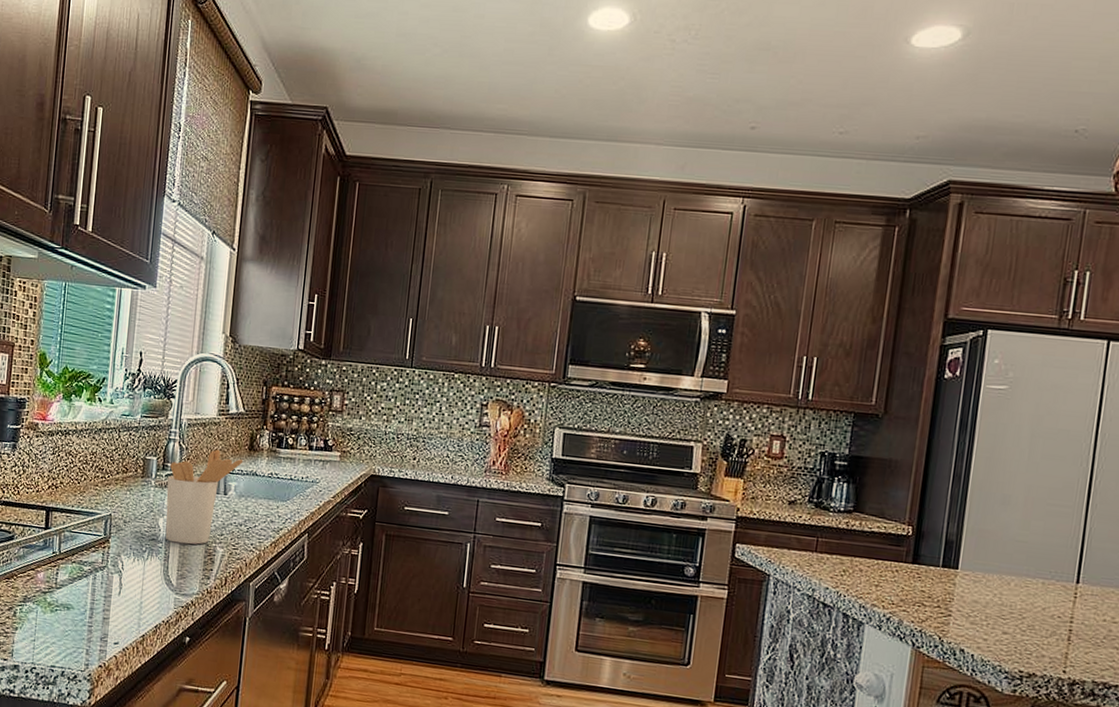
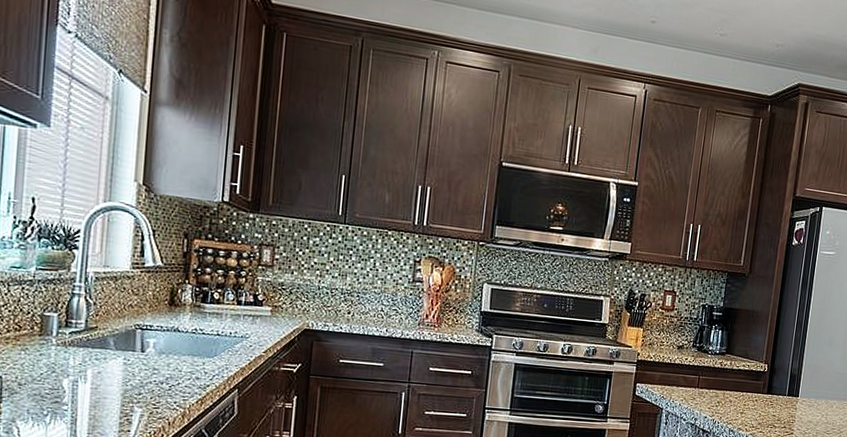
utensil holder: present [165,449,244,545] -> none [71,304,163,406]

